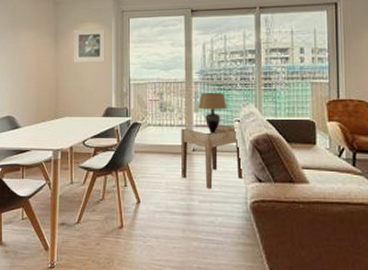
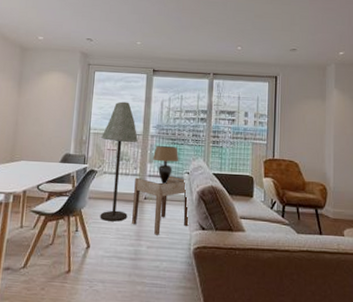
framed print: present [73,28,106,62] -> none [35,76,71,110]
floor lamp: none [142,48,181,176] -> present [100,101,138,222]

